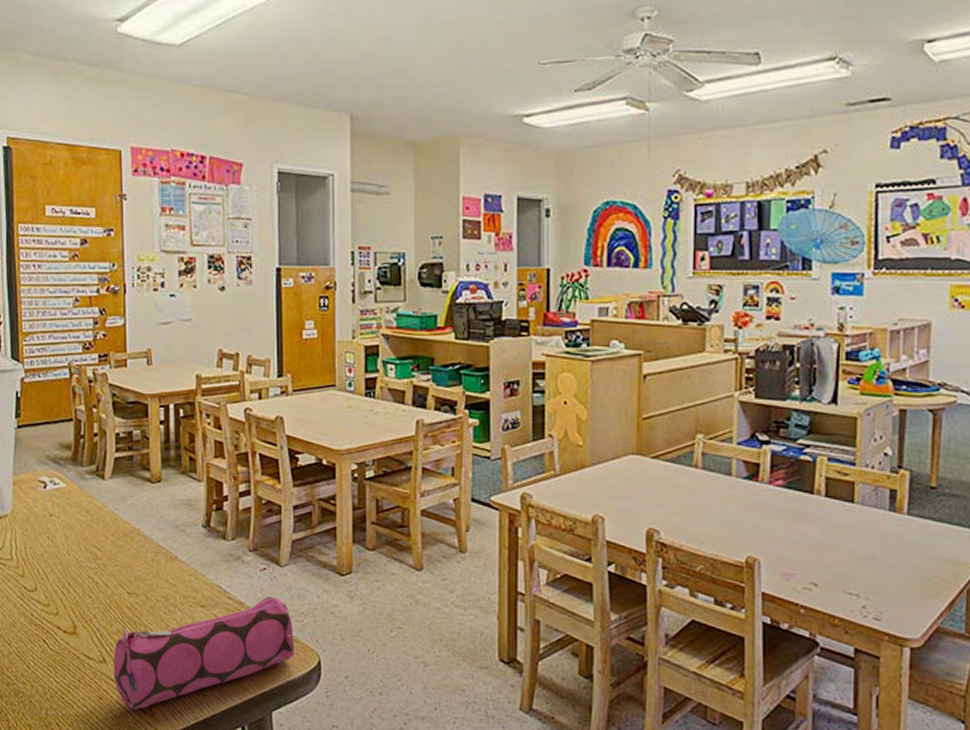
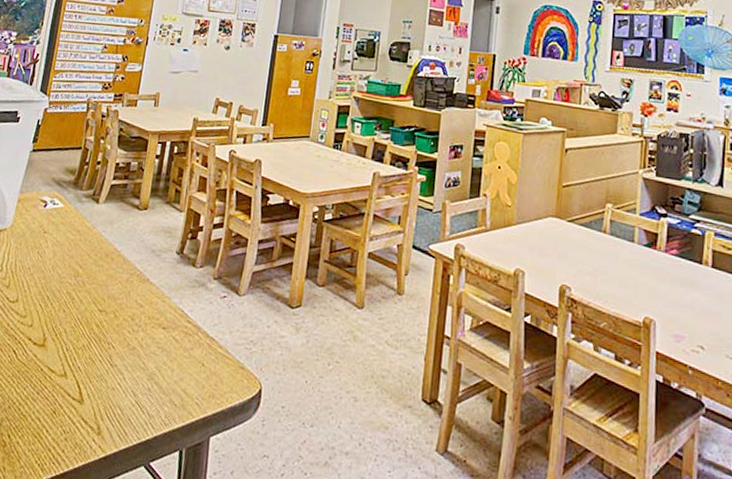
pencil case: present [113,596,294,710] -> none [70,323,242,427]

